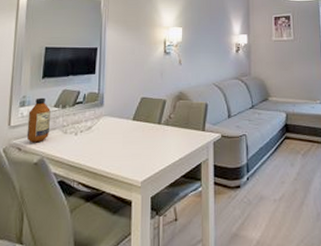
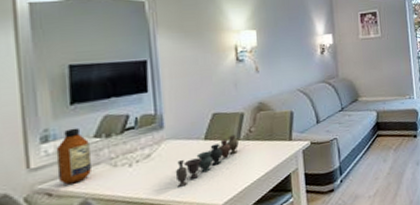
vase: none [107,118,159,159] -> present [175,134,239,187]

